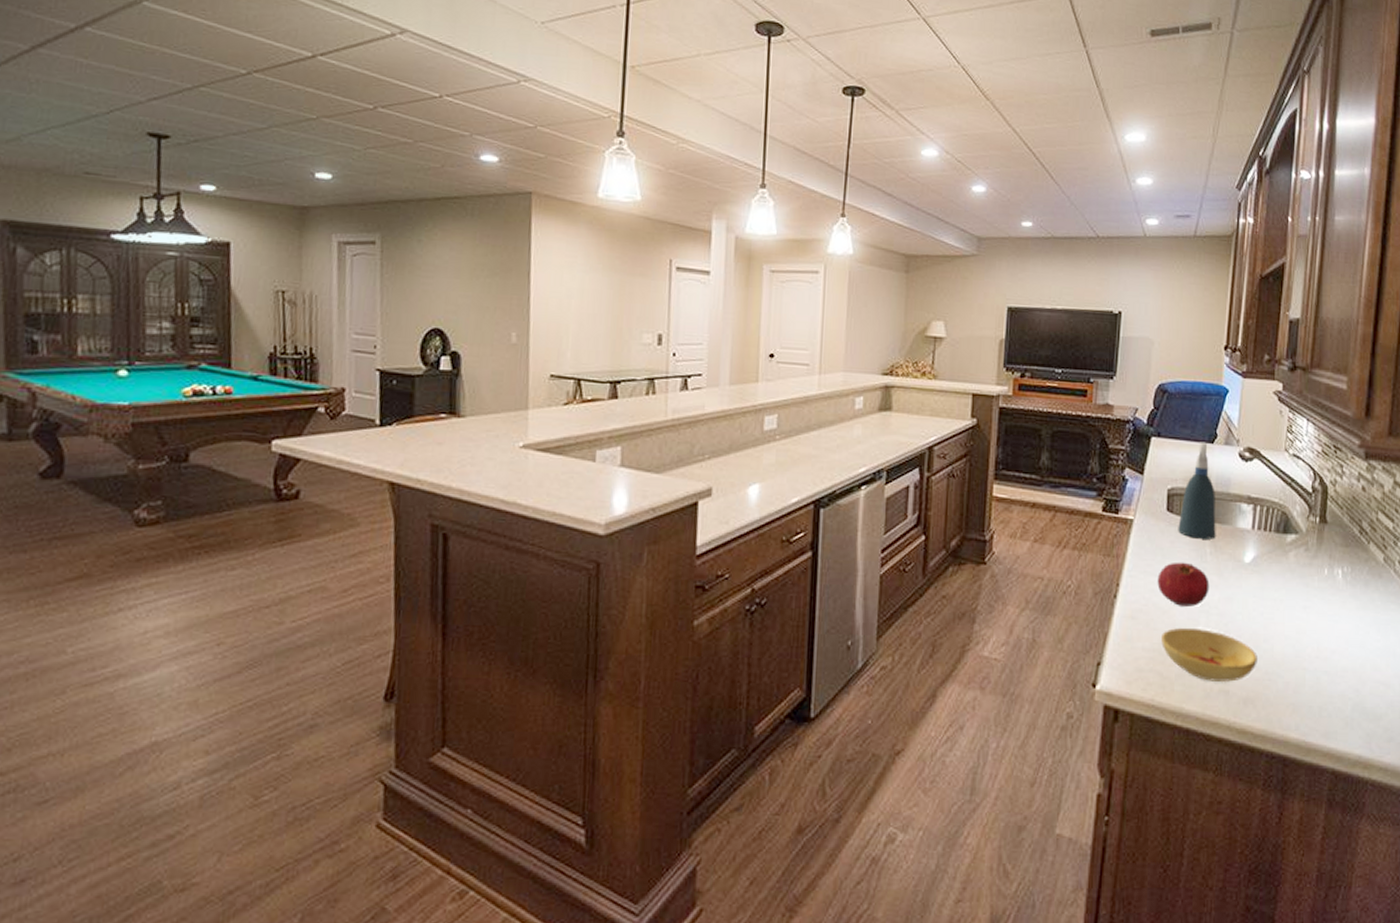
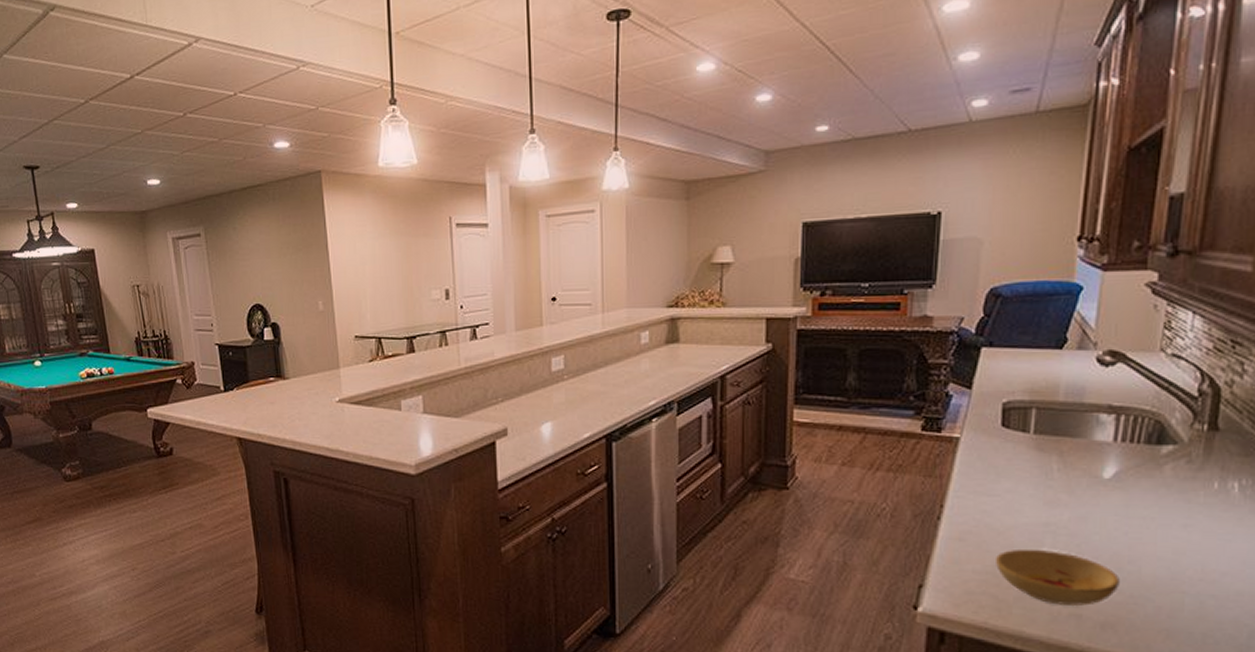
fruit: present [1157,562,1210,607] -> none [990,480,1057,527]
spray bottle: present [1178,442,1216,539] -> none [1016,348,1066,455]

